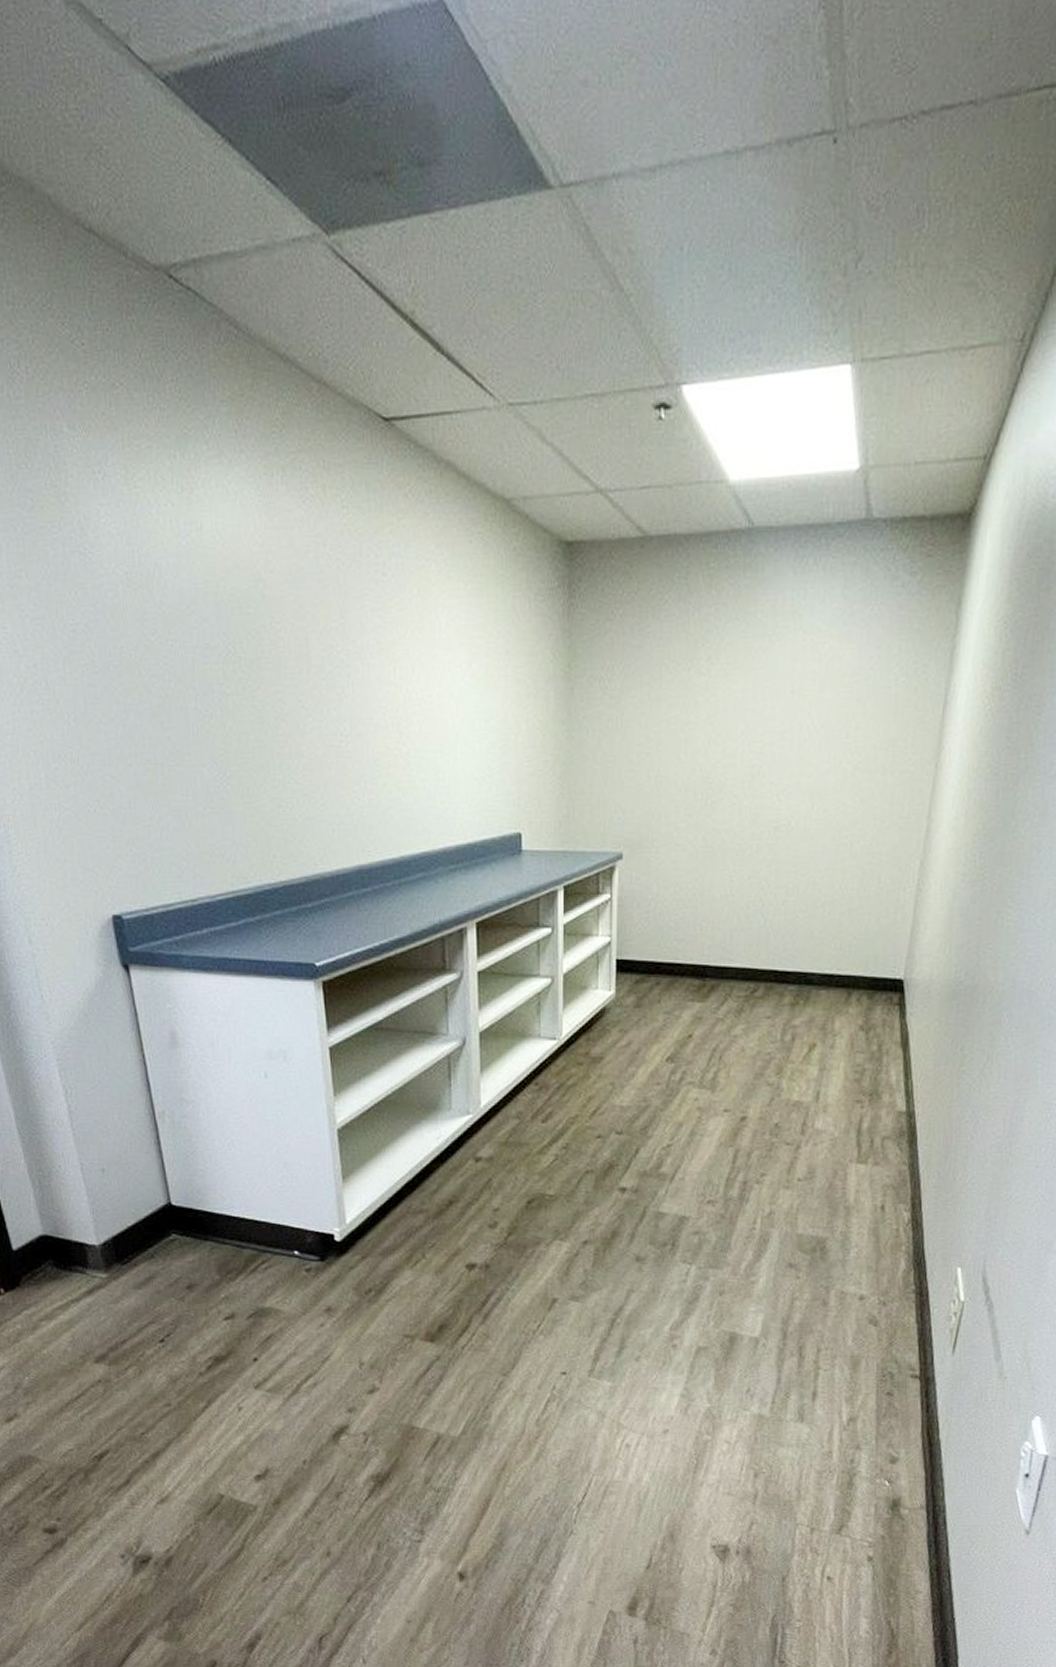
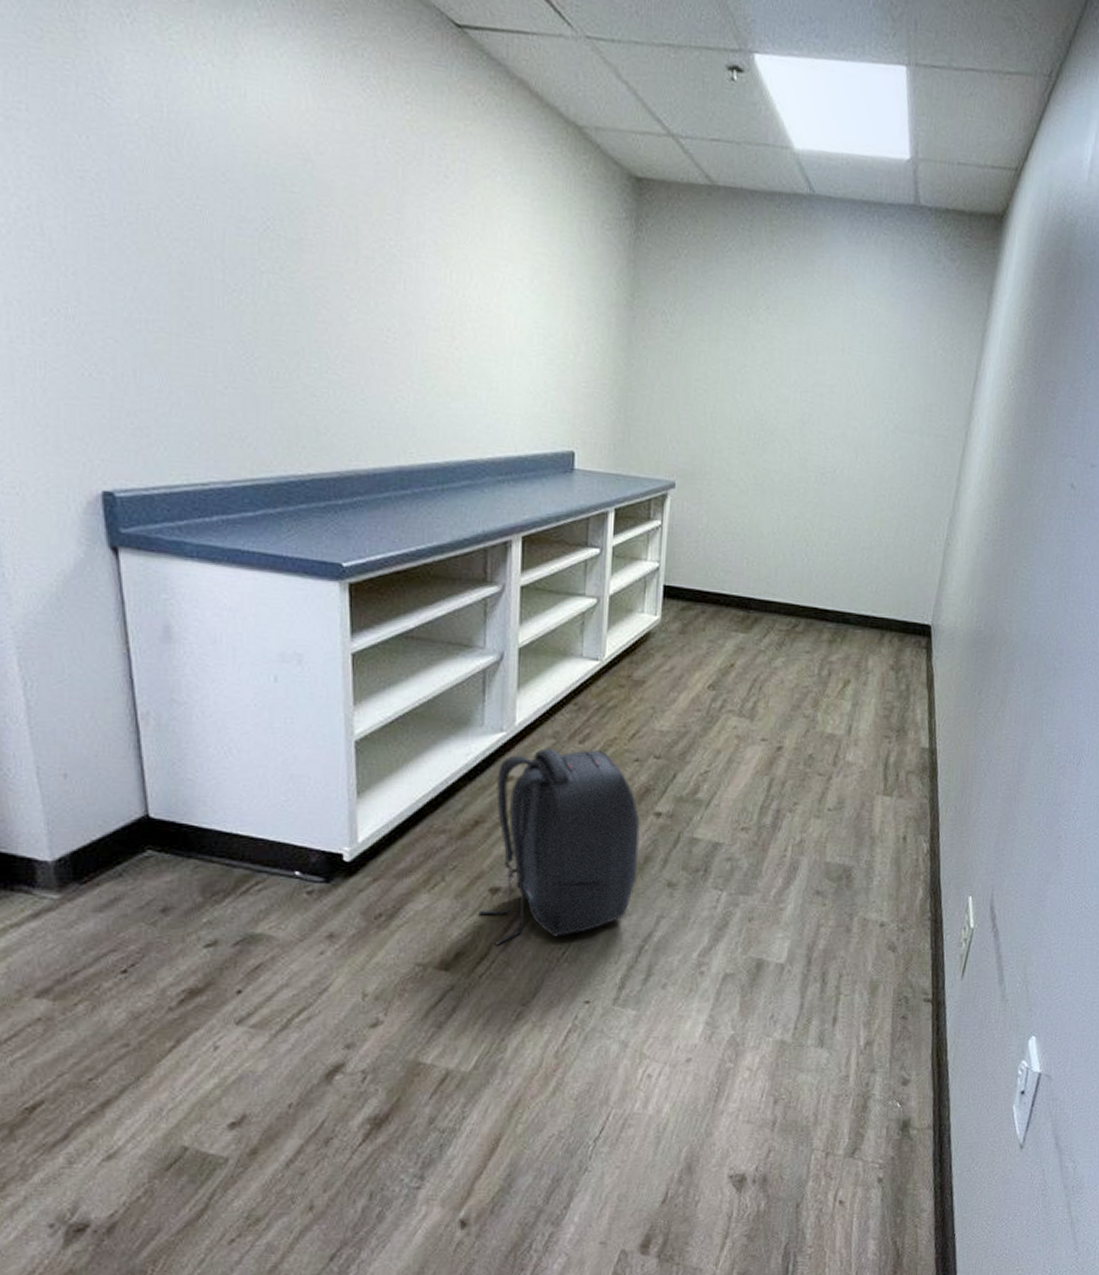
backpack: none [458,1128,606,1319] -> present [478,748,640,946]

